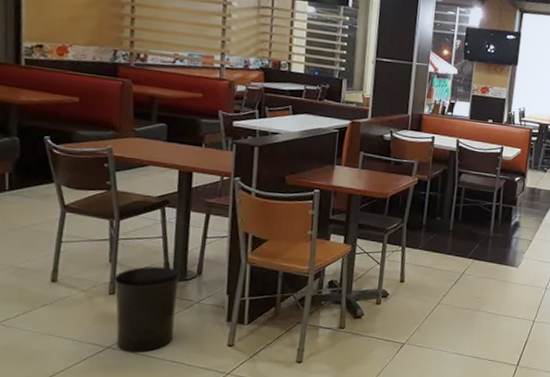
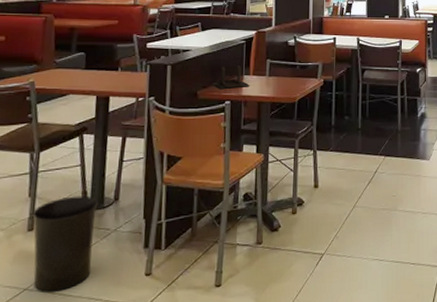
napkin holder: none [301,154,341,178] -> present [212,66,250,90]

